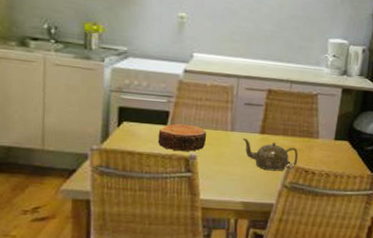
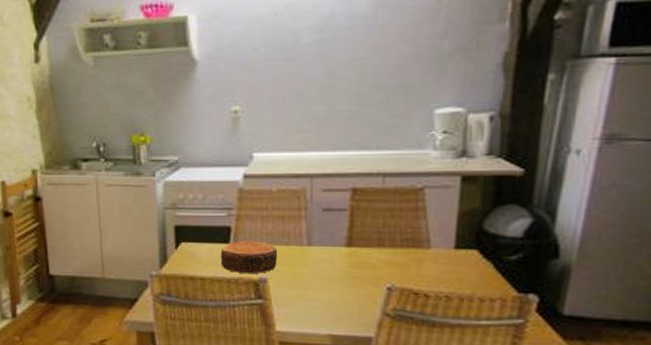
teapot: present [242,138,299,171] -> none [323,254,403,295]

